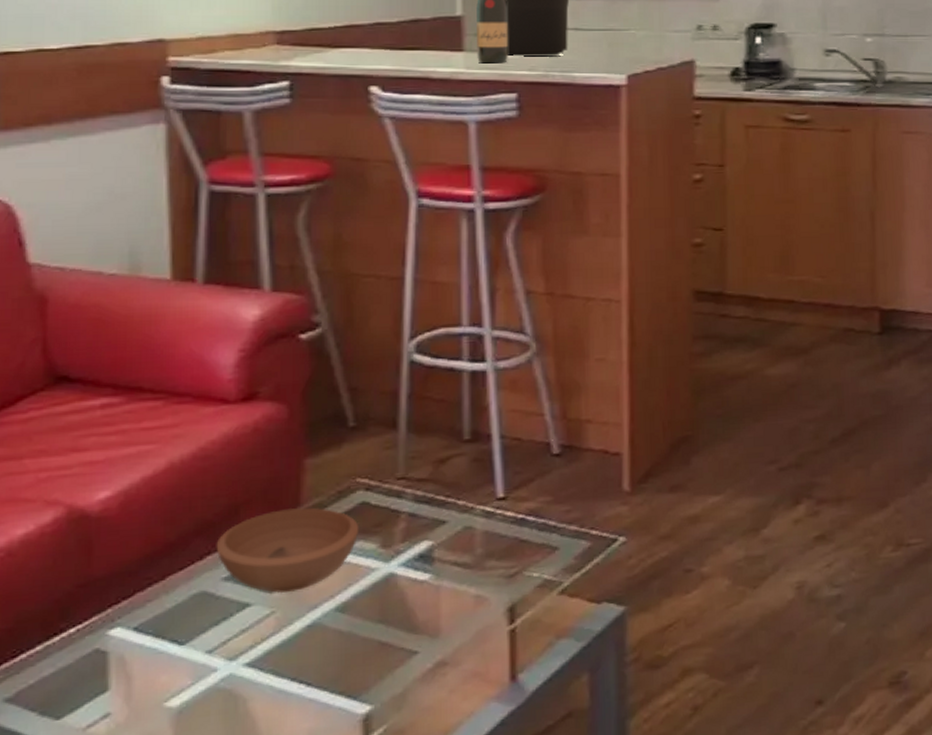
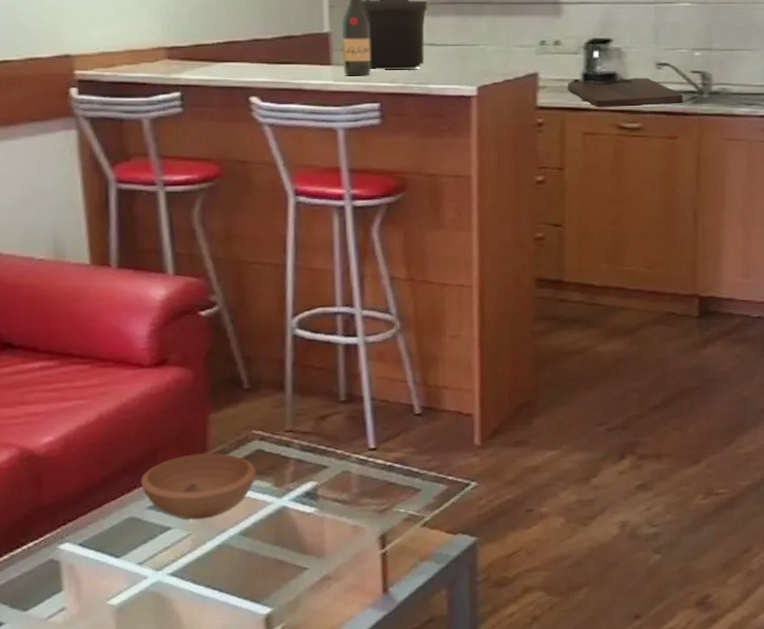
cutting board: none [728,66,856,99] -> present [568,78,684,108]

